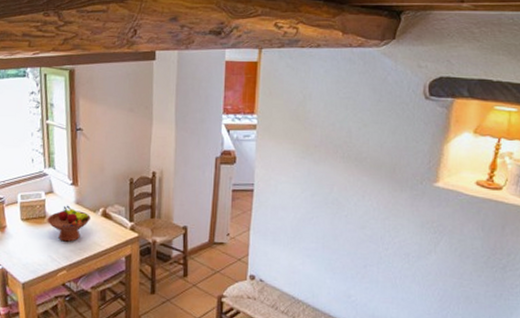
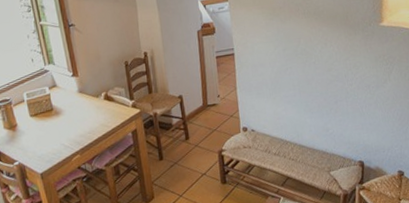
fruit bowl: present [47,205,91,242] -> none [54,95,95,129]

